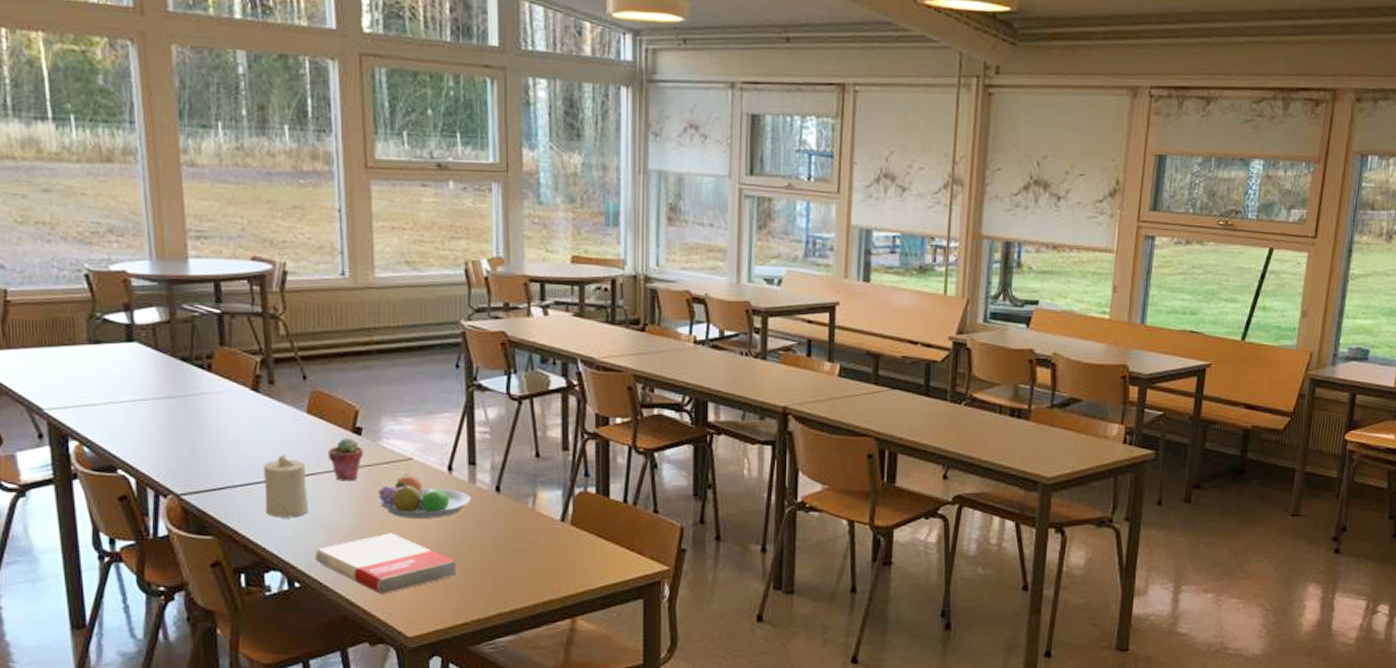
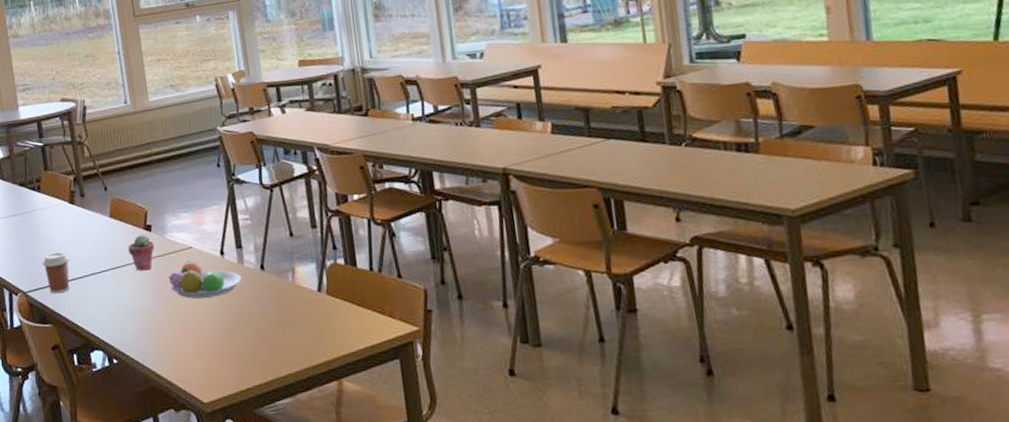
coffee cup: none [206,449,246,500] -> present [42,252,70,294]
candle: present [264,454,309,518] -> none [82,252,119,306]
book: present [315,533,456,595] -> none [126,312,237,367]

